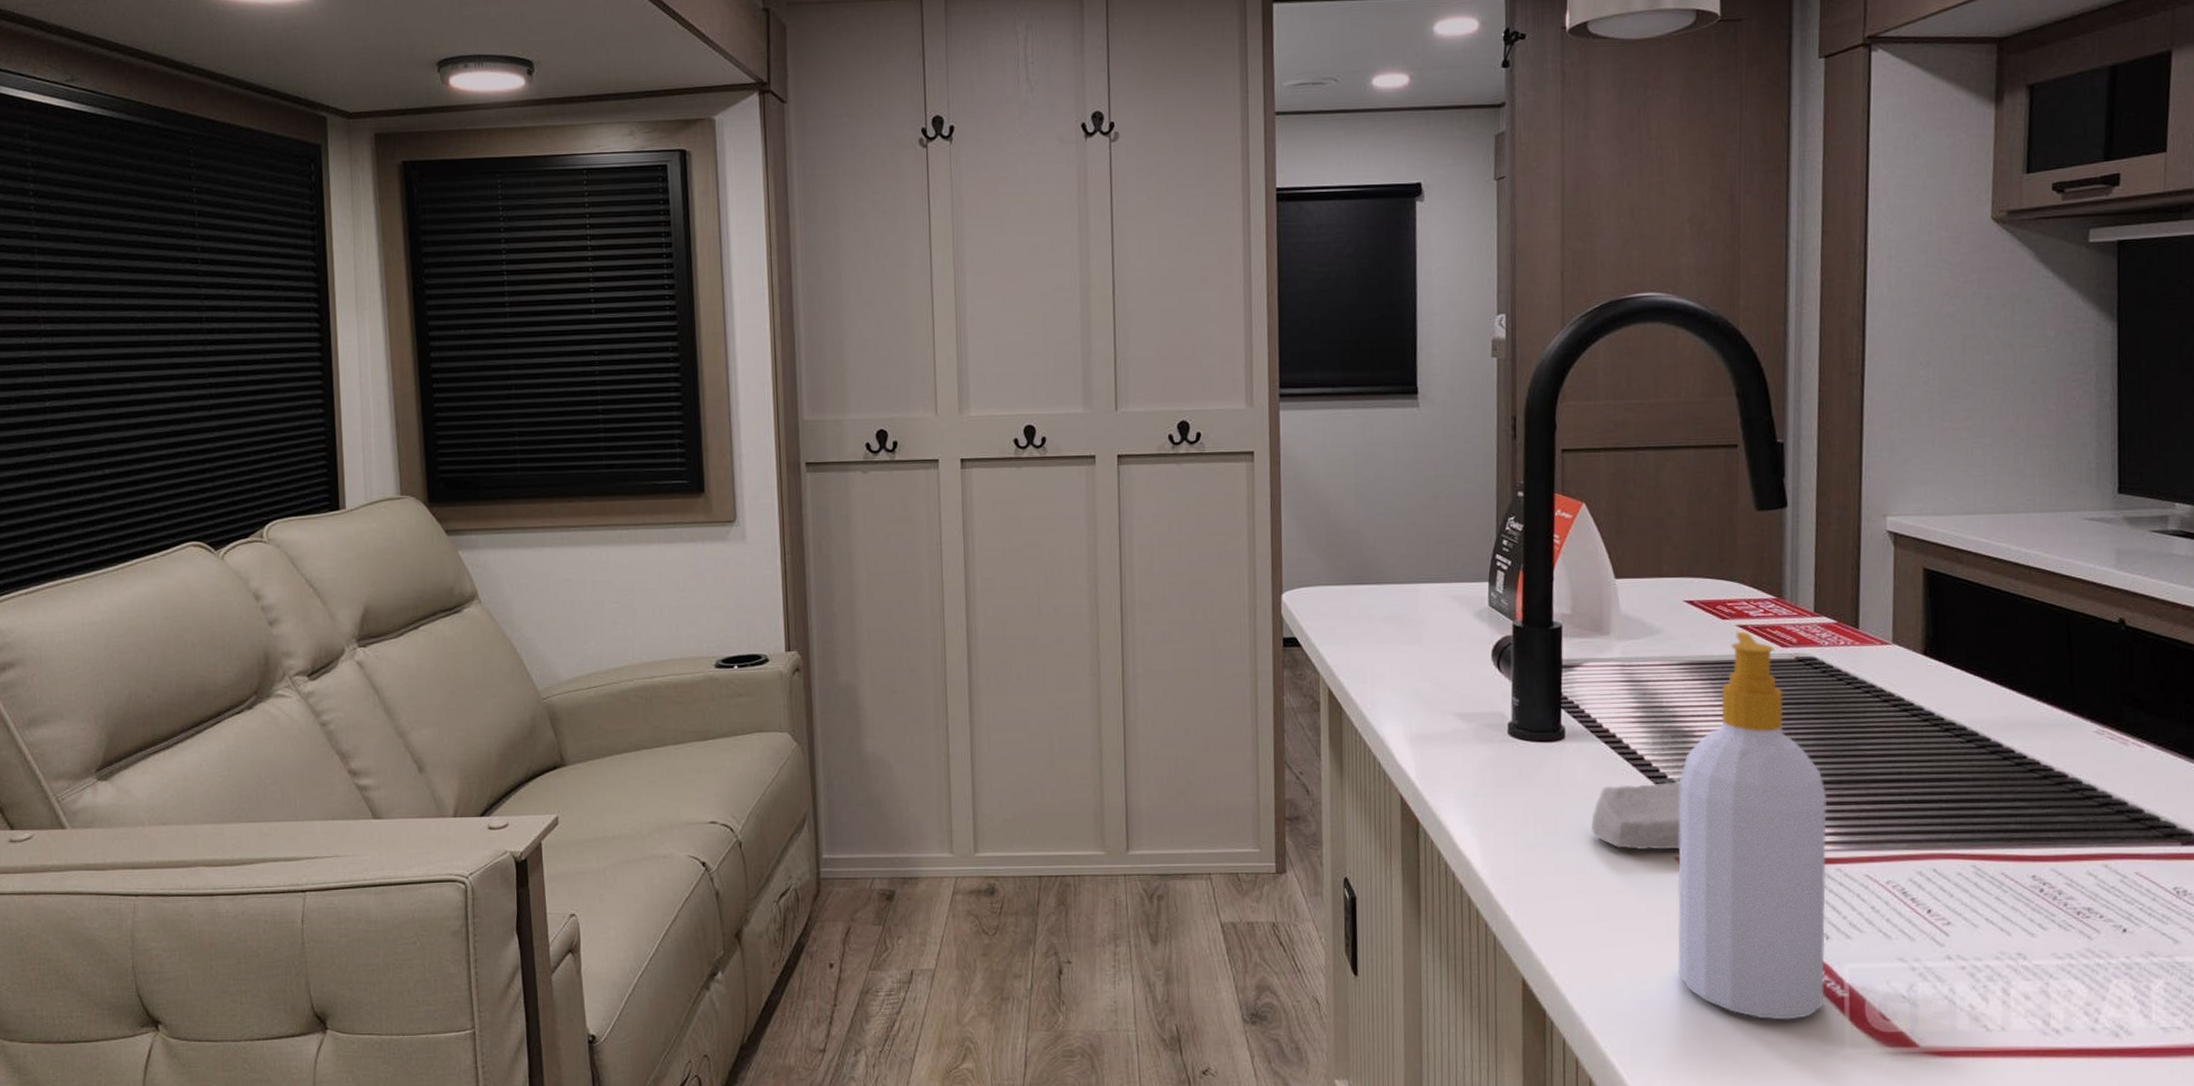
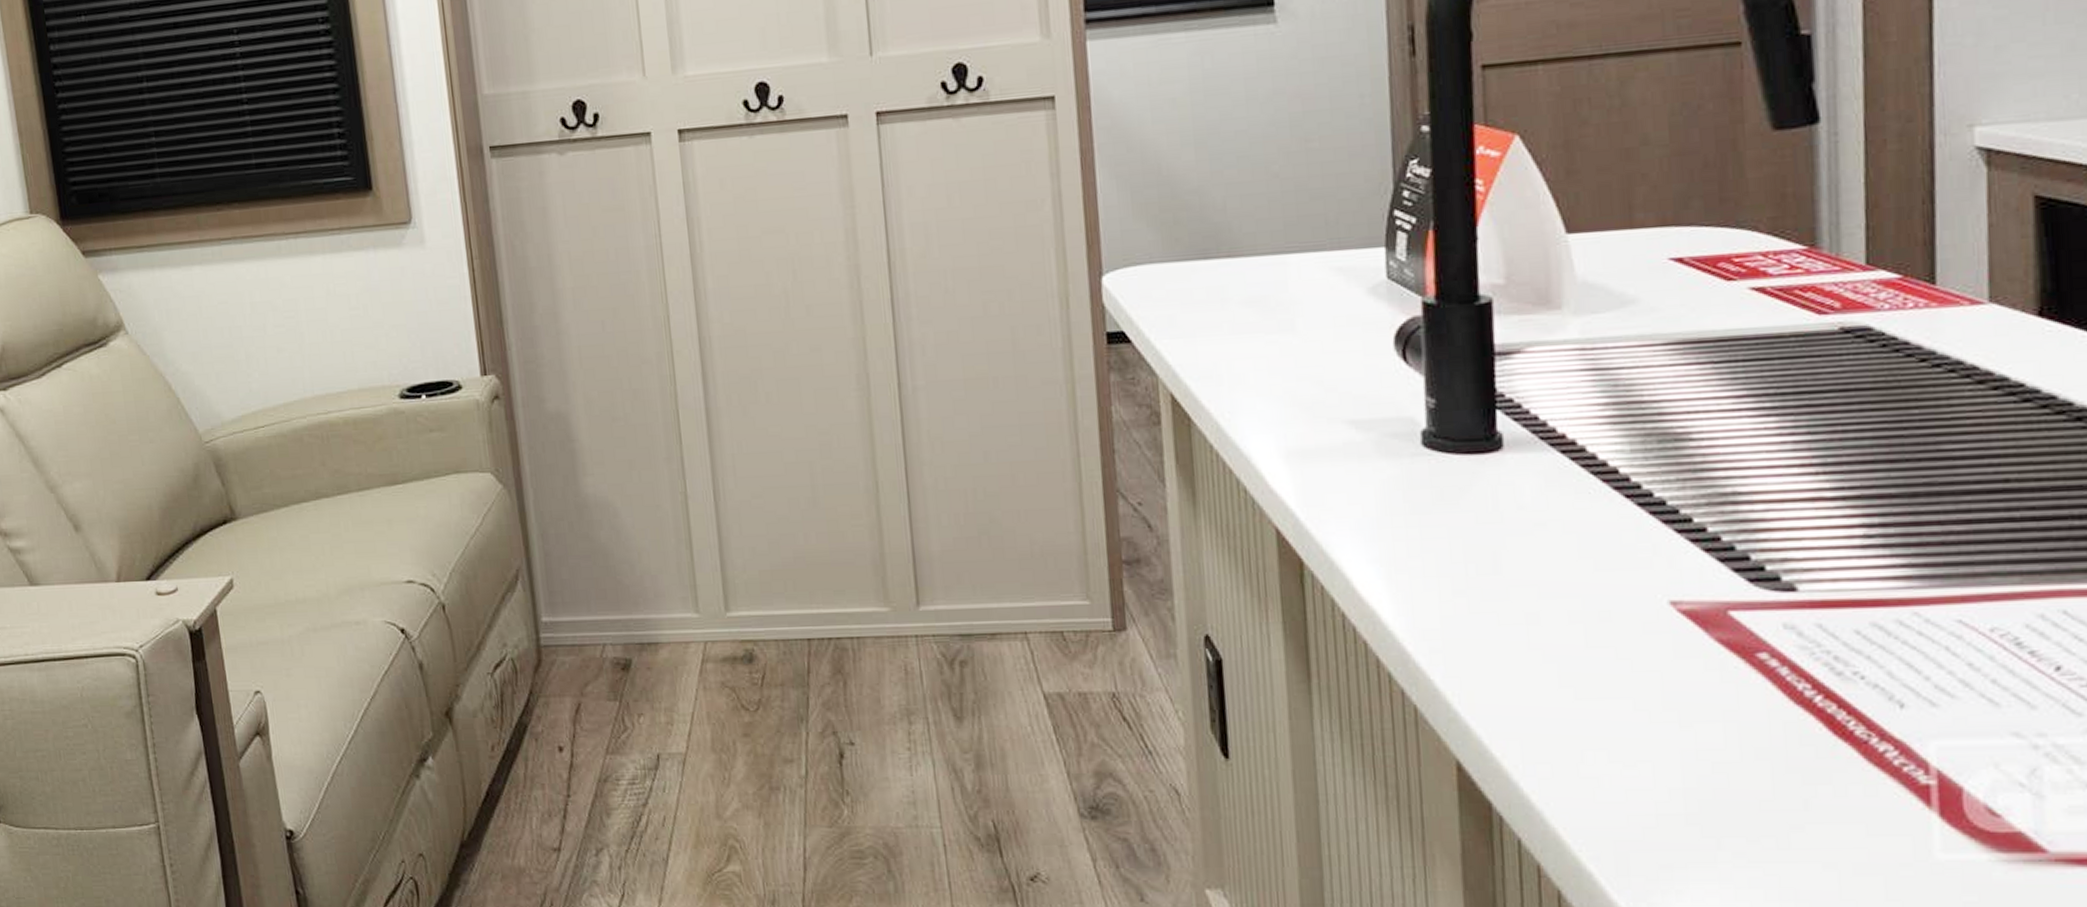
soap bar: present [1591,781,1681,850] -> none [1546,500,1677,593]
soap bottle: present [1677,631,1827,1020] -> none [1671,295,1900,816]

